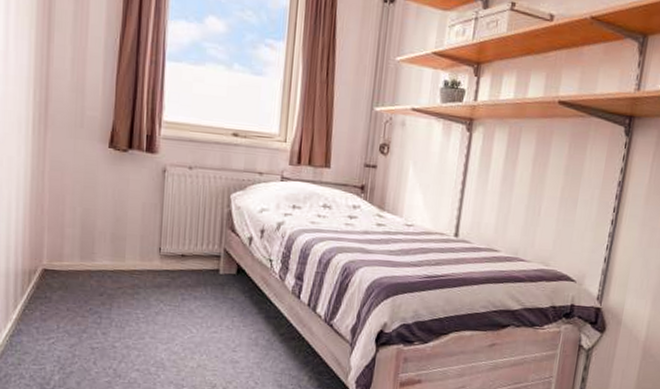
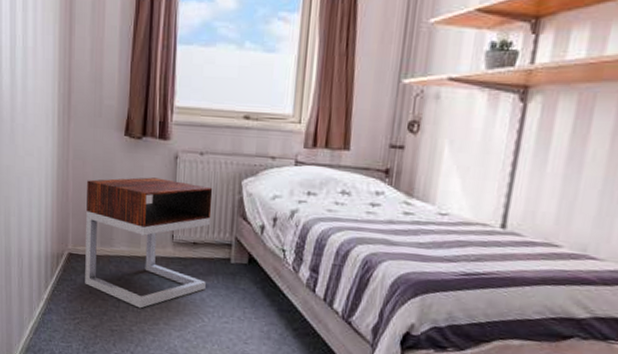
nightstand: none [62,190,202,324] -> present [85,177,213,309]

